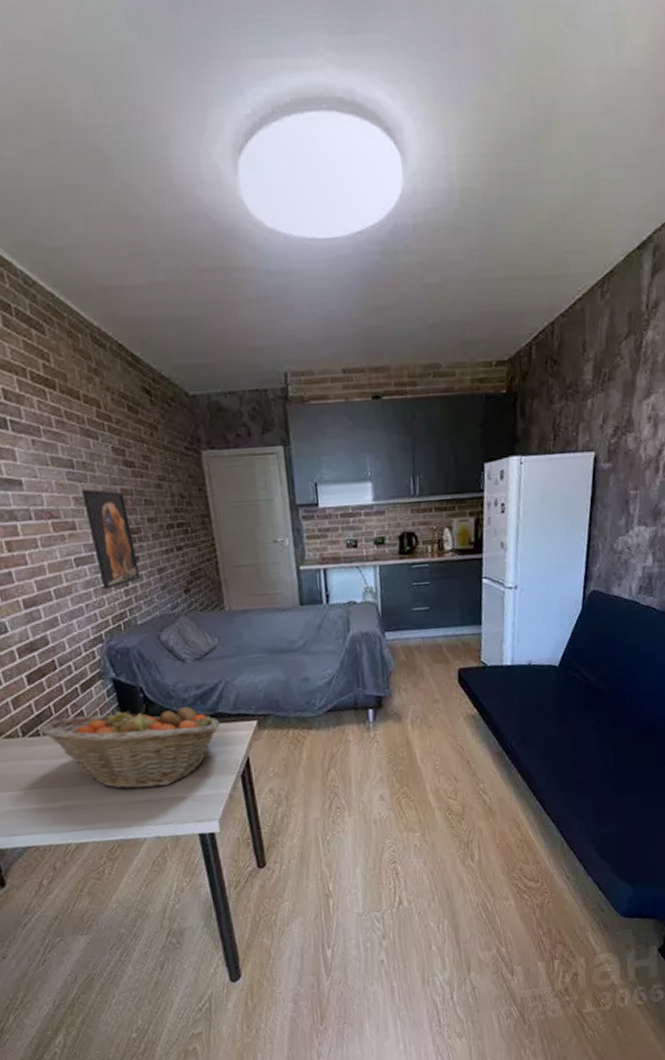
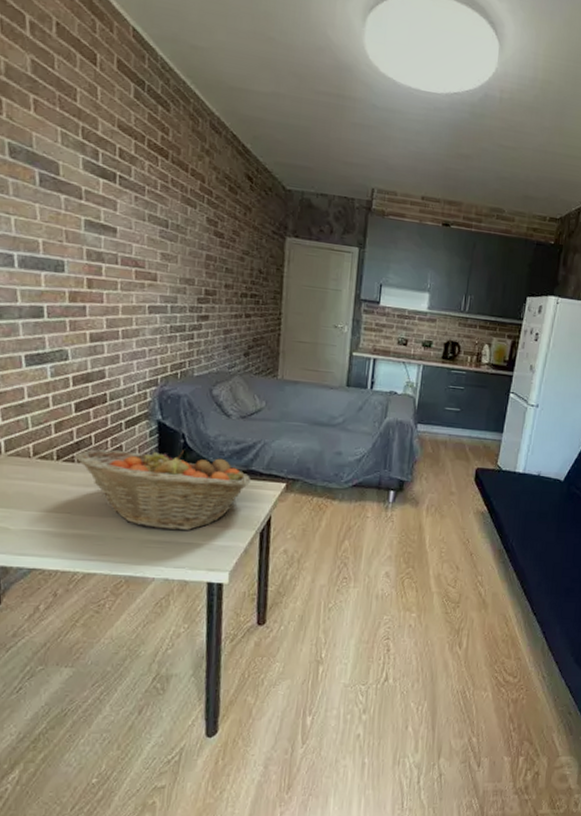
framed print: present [81,489,140,589] -> none [169,247,208,340]

